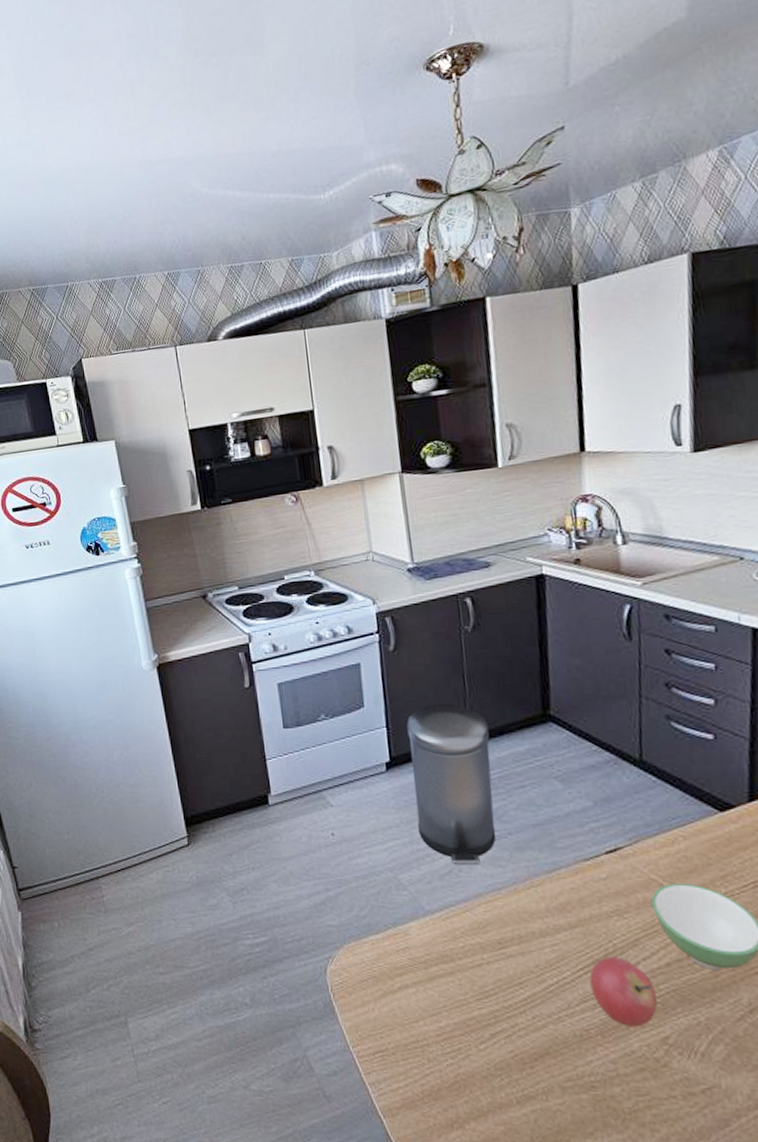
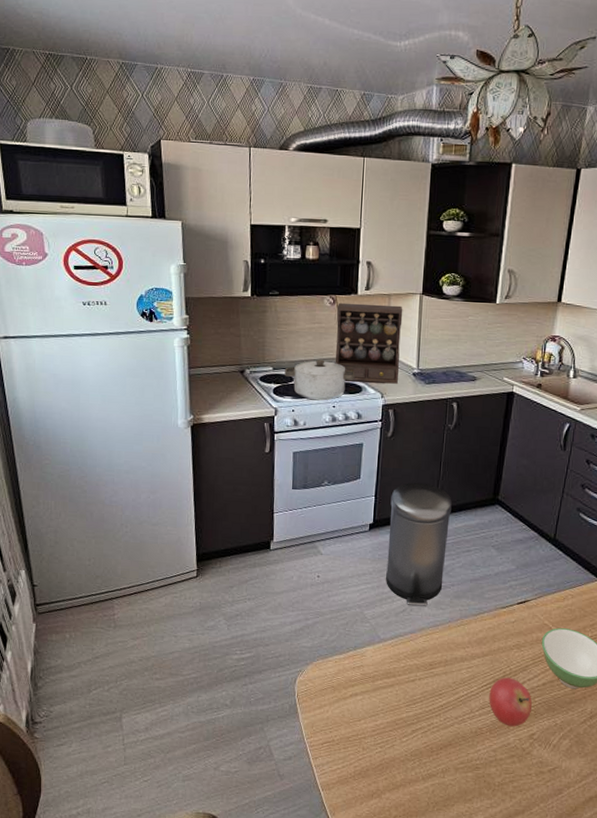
cooking pot: none [252,569,337,619] -> present [285,359,355,401]
spice rack: none [301,490,390,590] -> present [335,302,403,384]

